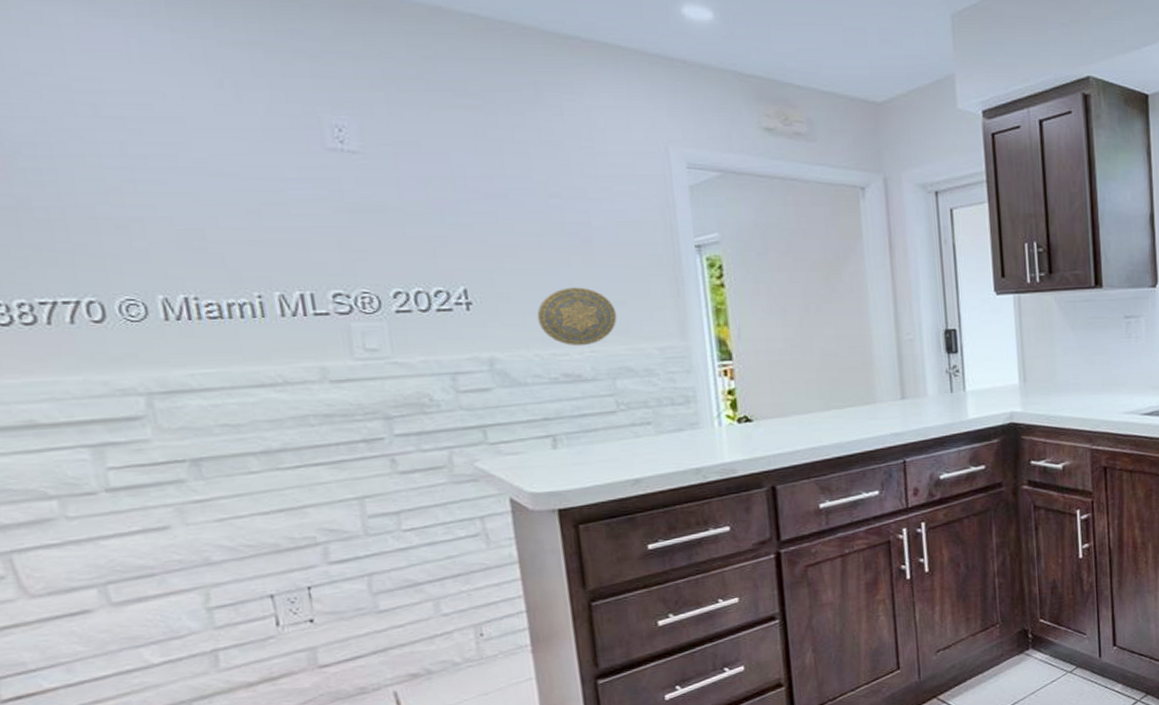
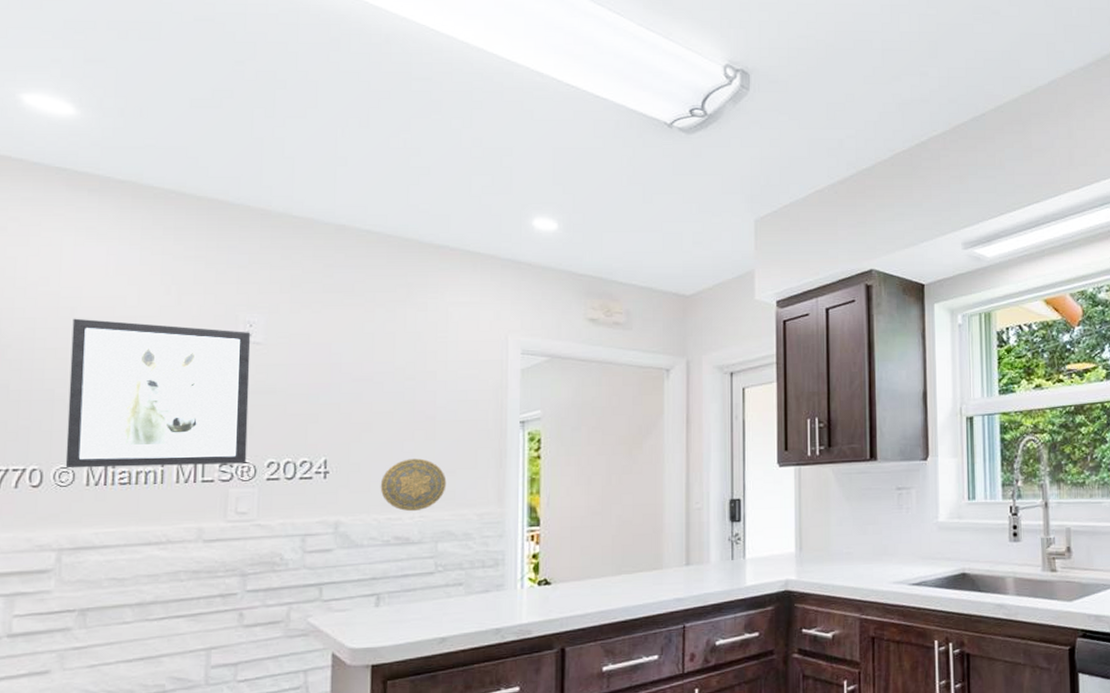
wall art: none [97,117,367,301] -> present [65,318,251,469]

